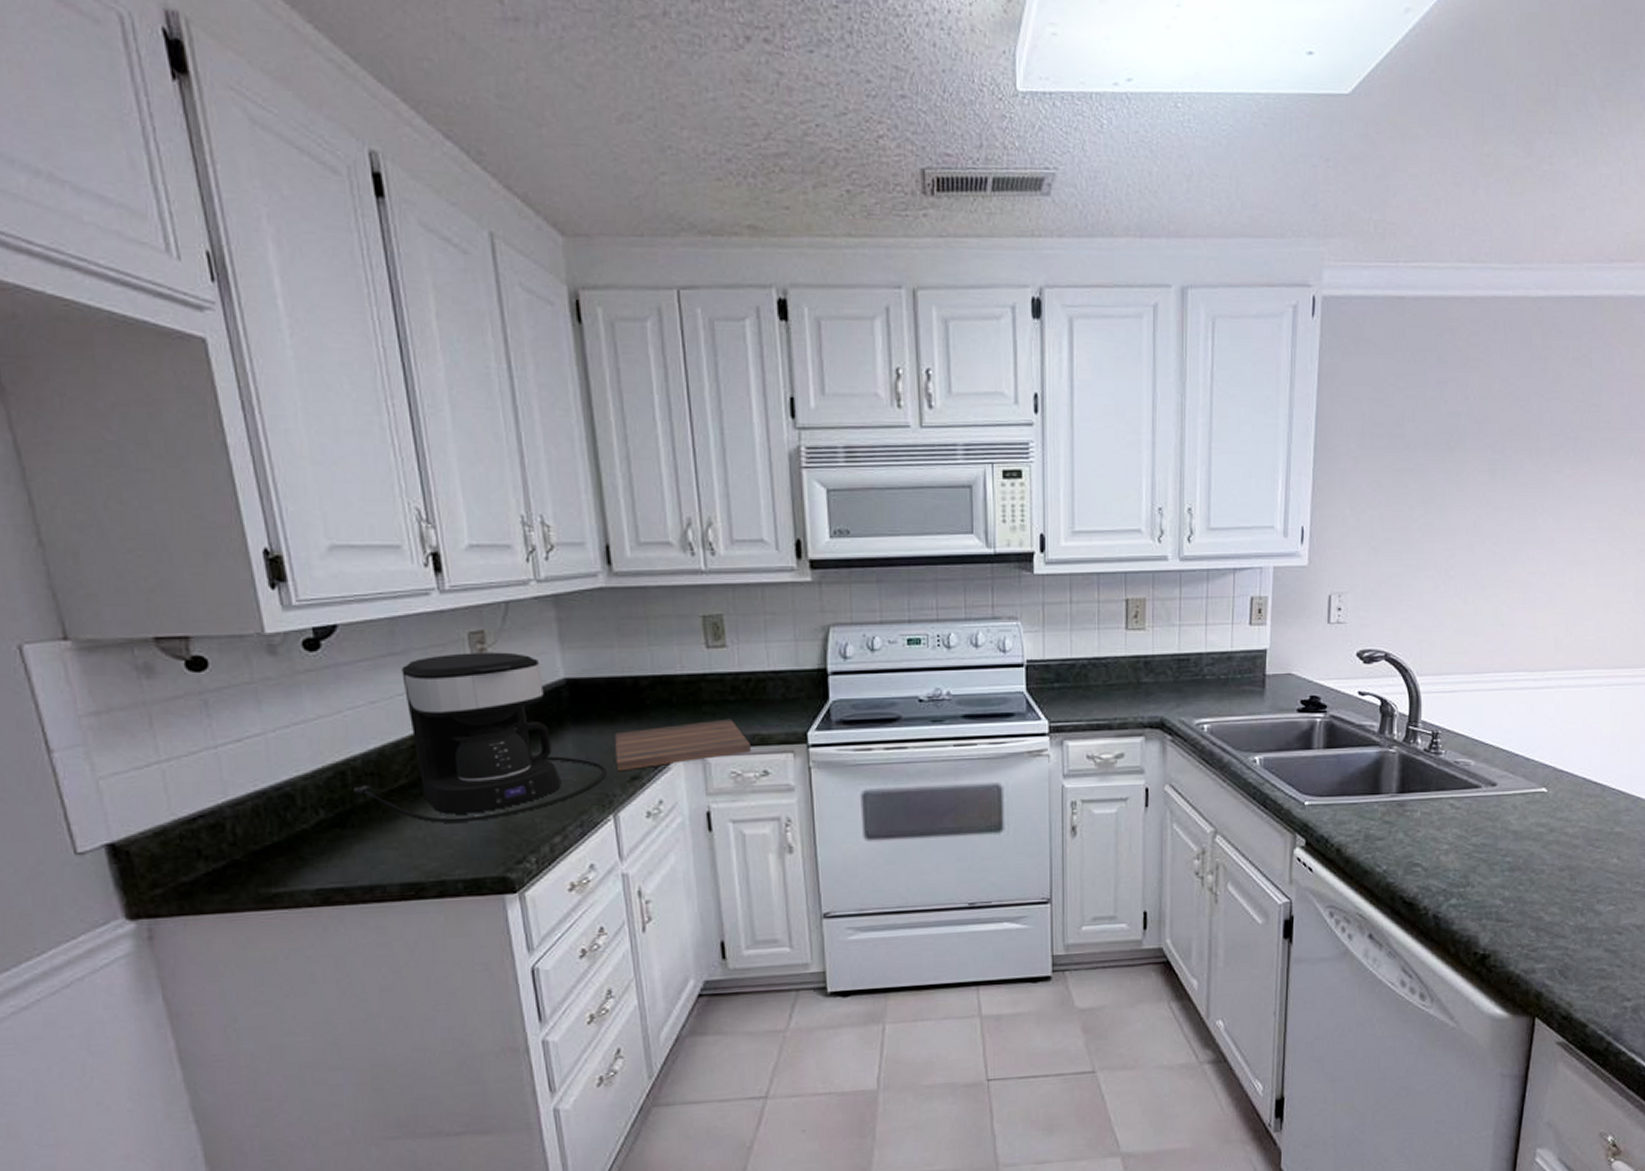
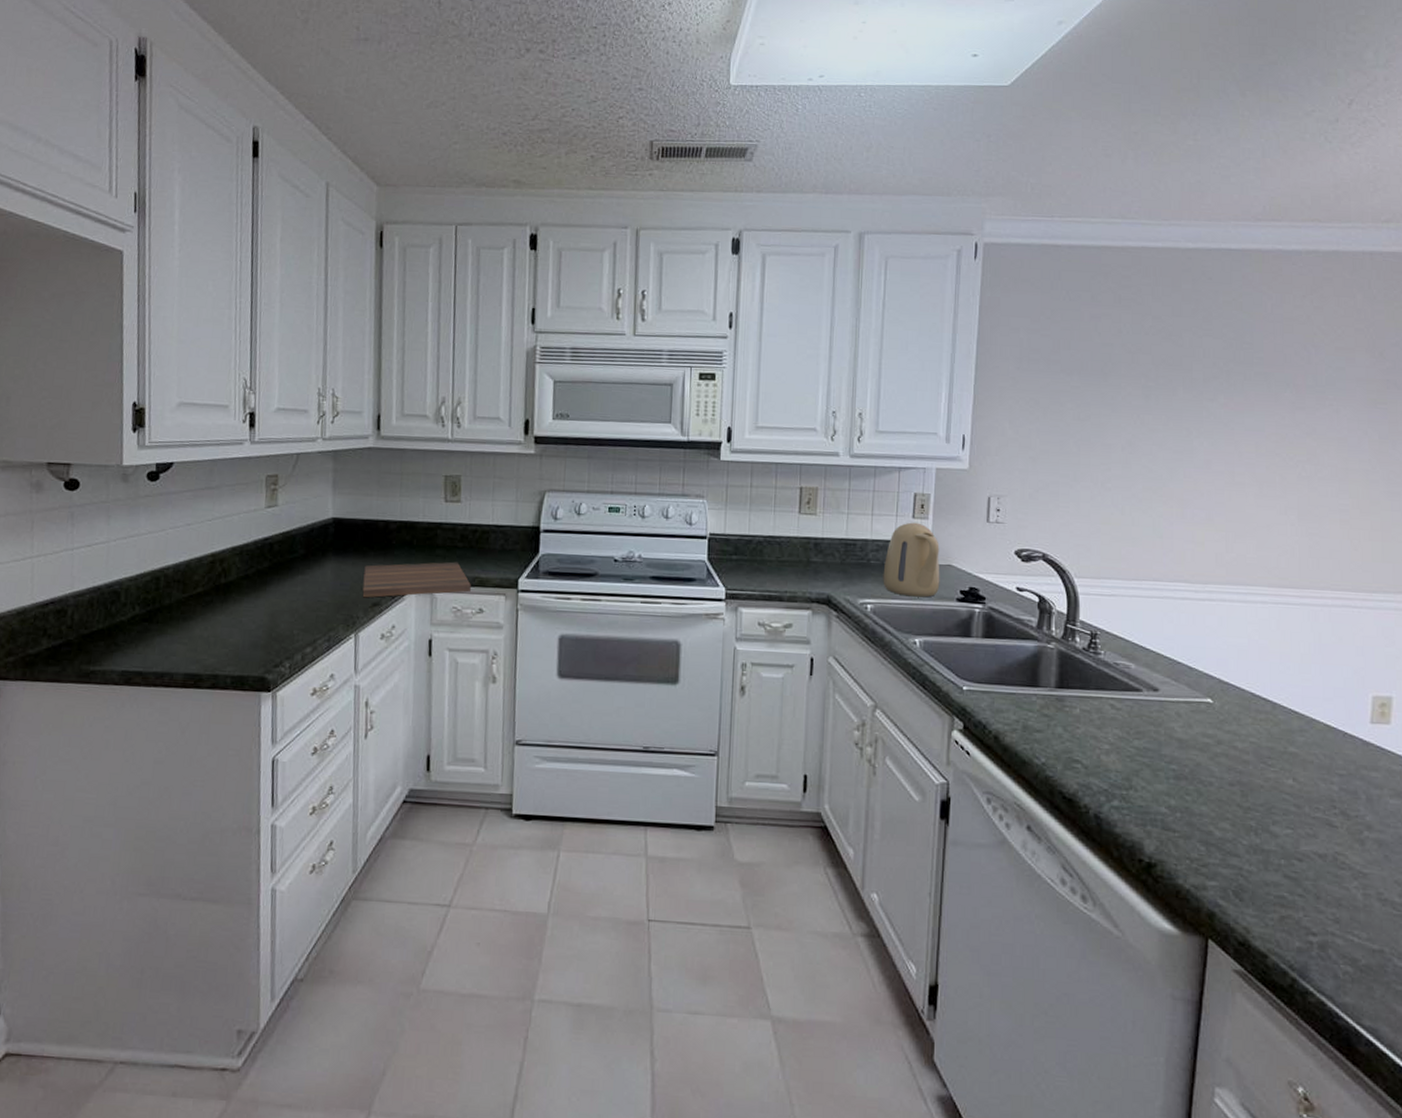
coffee maker: present [354,652,607,823] -> none [163,491,354,628]
kettle: none [1219,629,1280,712] -> present [883,522,940,598]

